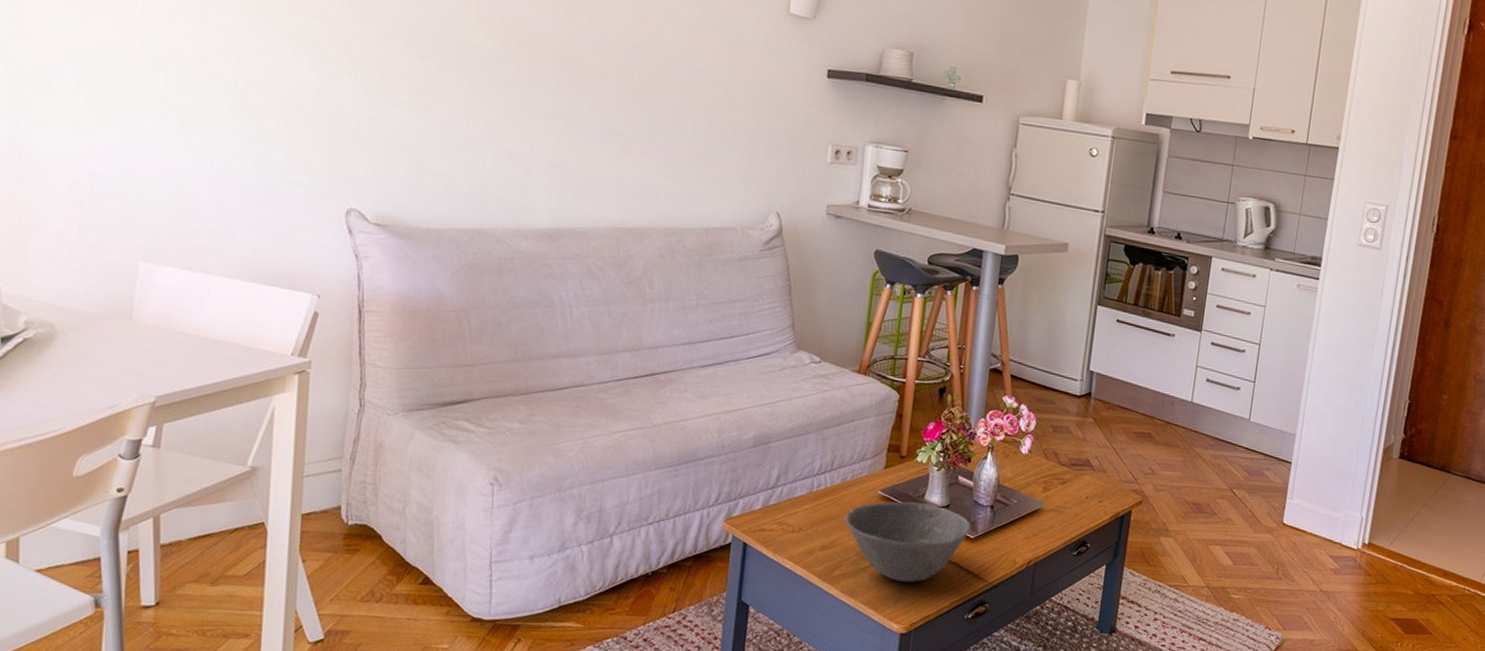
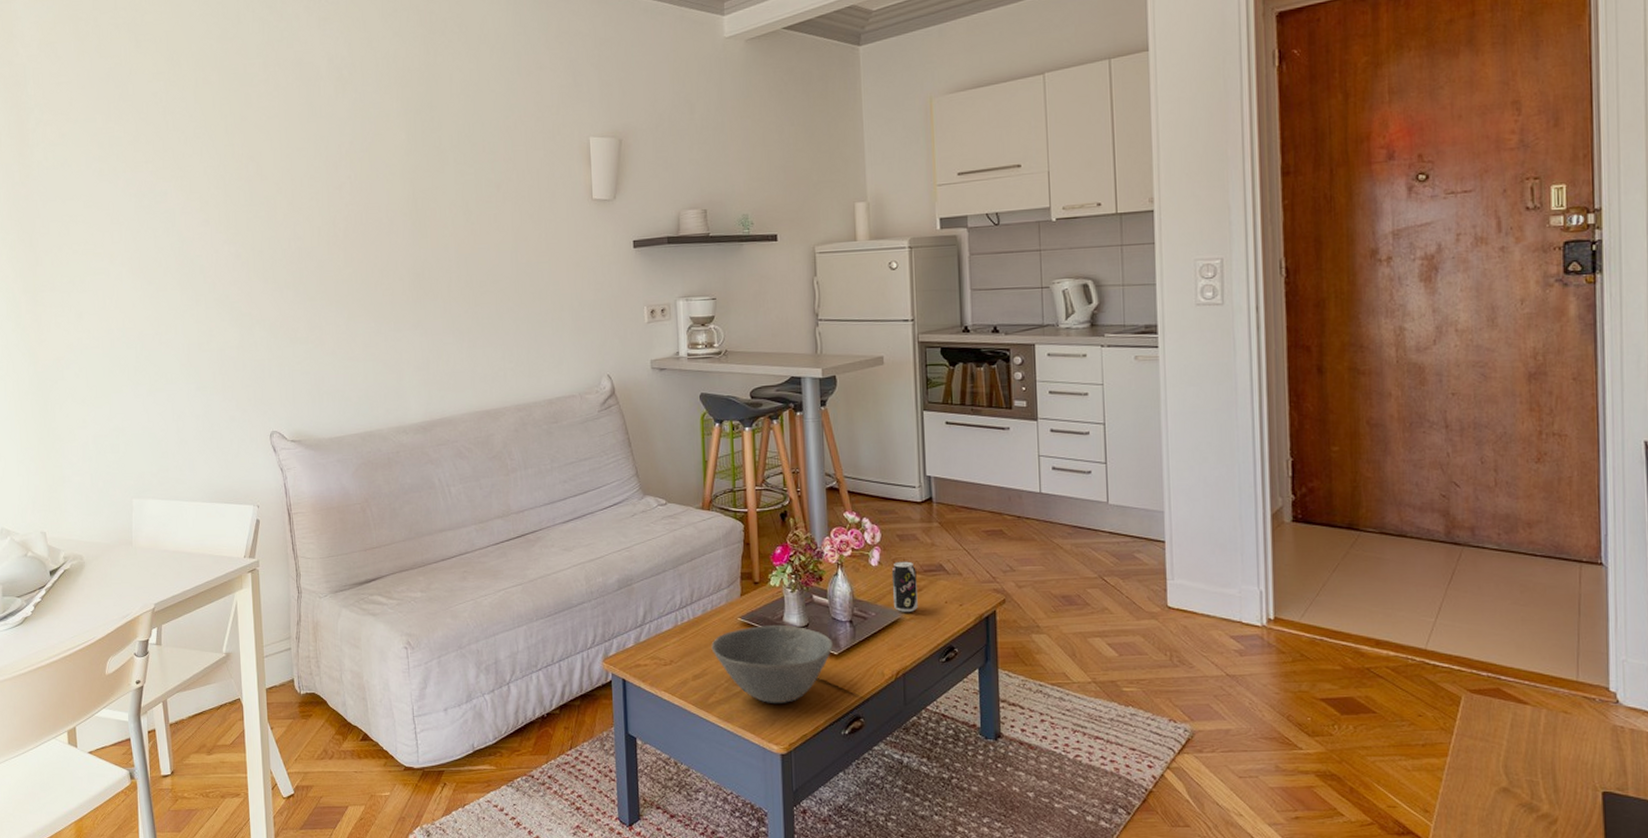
beverage can: none [1037,452,1064,504] -> present [891,561,918,612]

